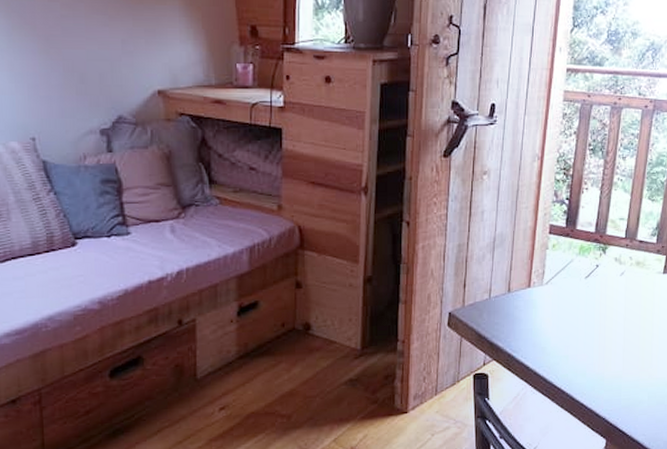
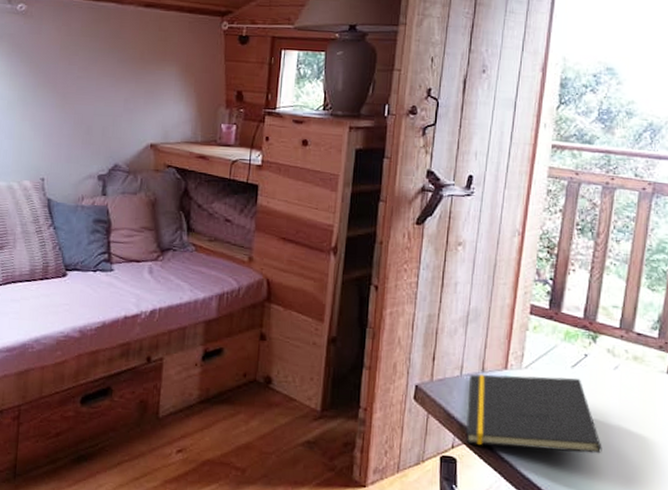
notepad: none [496,287,611,359] -> present [466,374,602,454]

